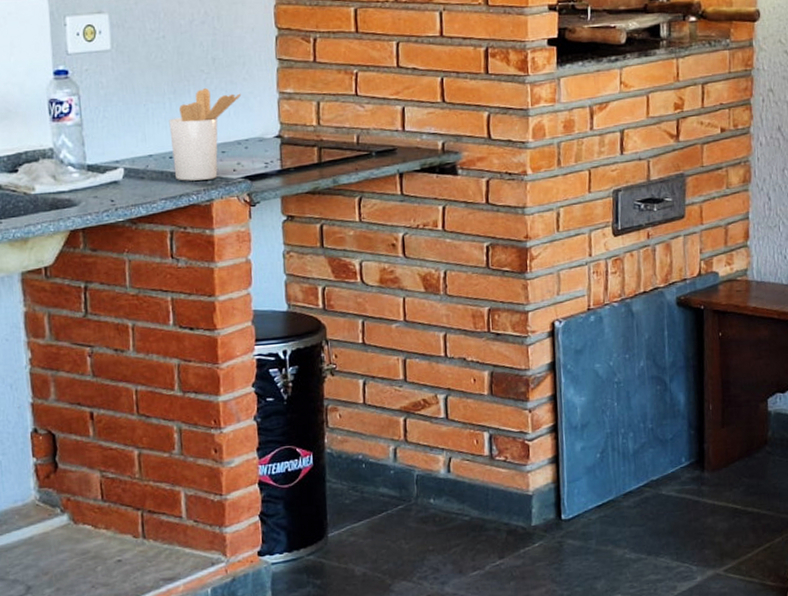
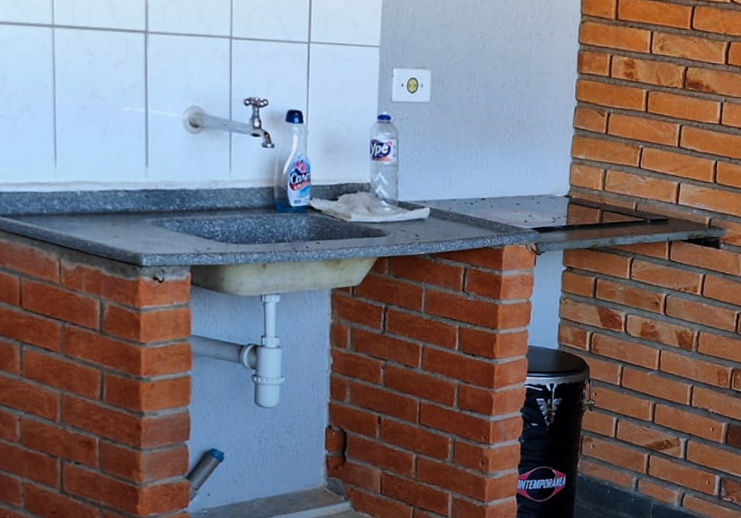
utensil holder: present [169,87,242,181] -> none [473,145,540,227]

